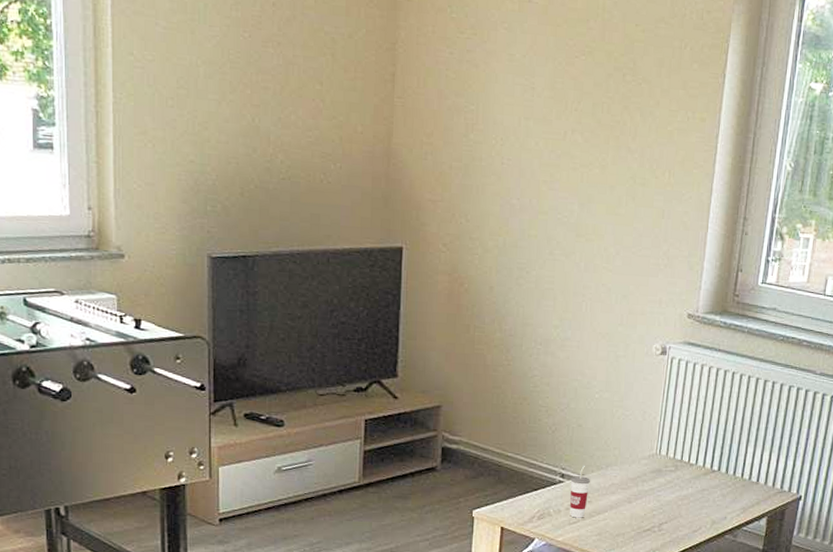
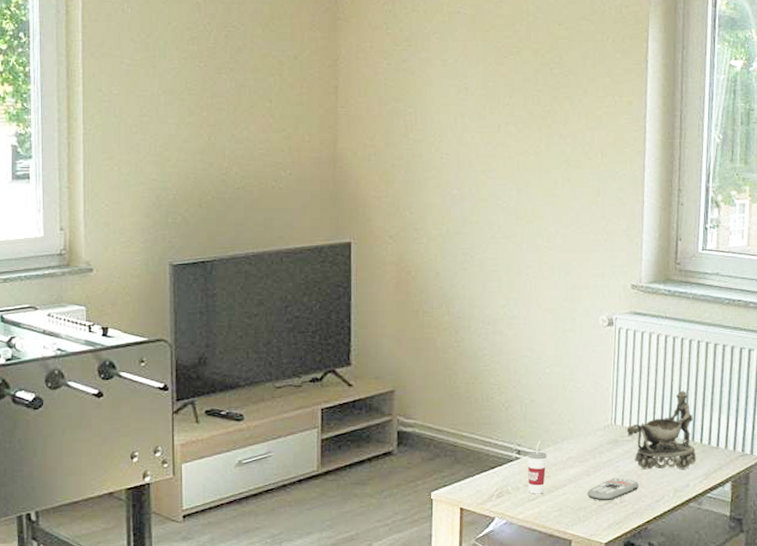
remote control: none [627,506,678,529] -> present [587,477,639,501]
decorative bowl: none [670,425,737,503] -> present [626,391,696,470]

